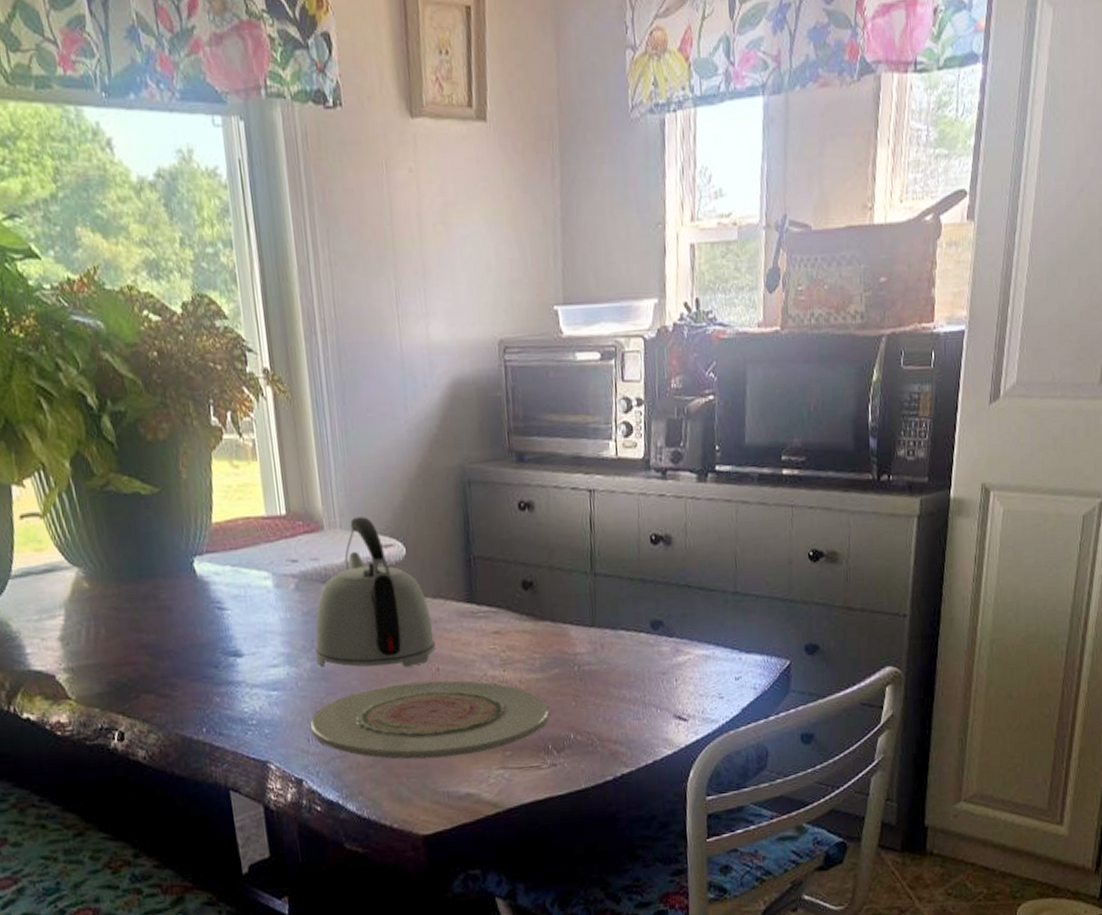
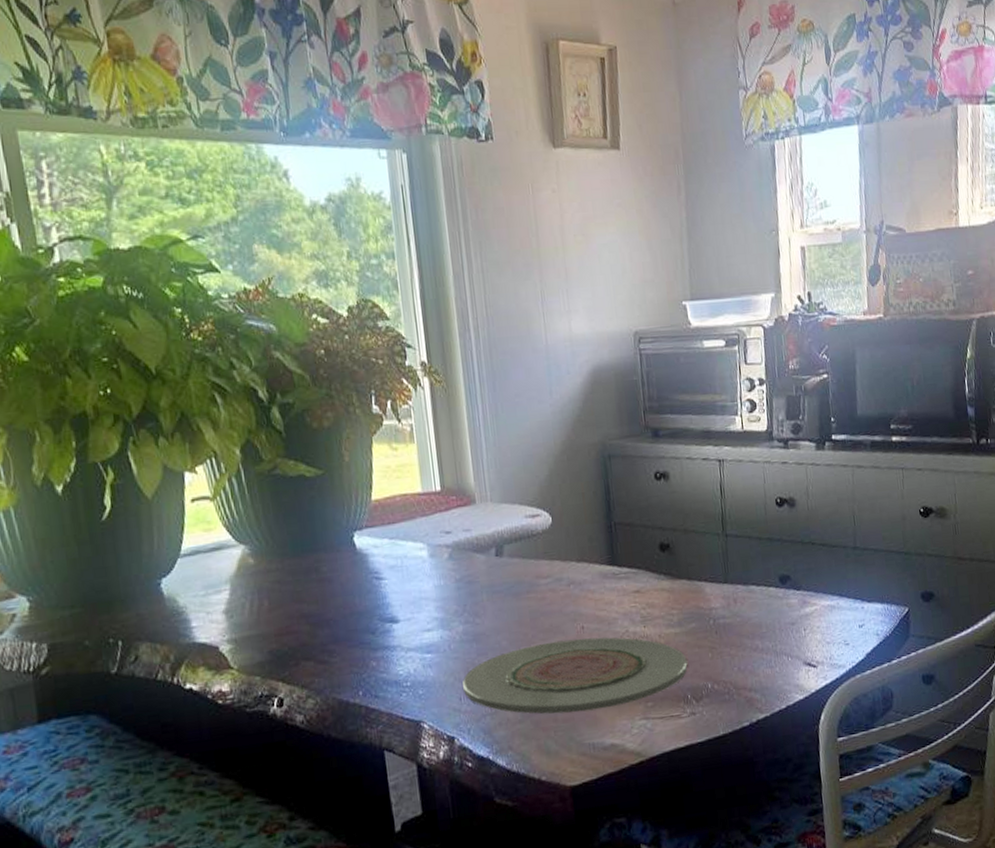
kettle: present [315,517,435,667] -> none [467,490,580,628]

